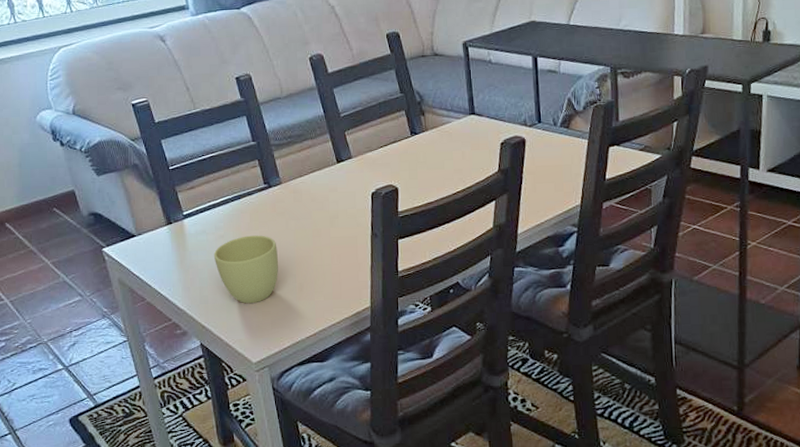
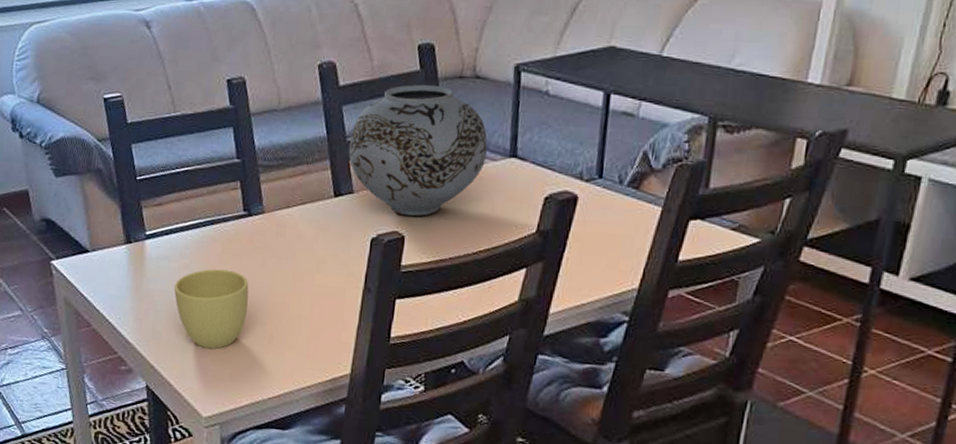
vase: none [343,64,452,172] -> present [348,84,488,217]

